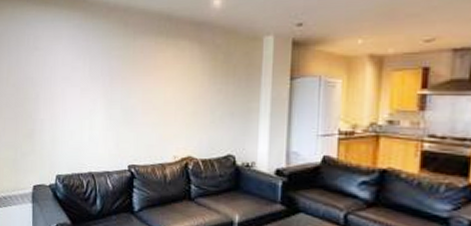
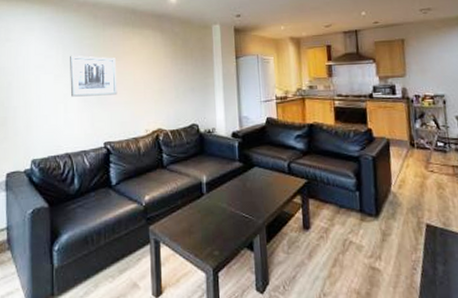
wall art: none [96,67,146,114] -> present [70,55,117,97]

